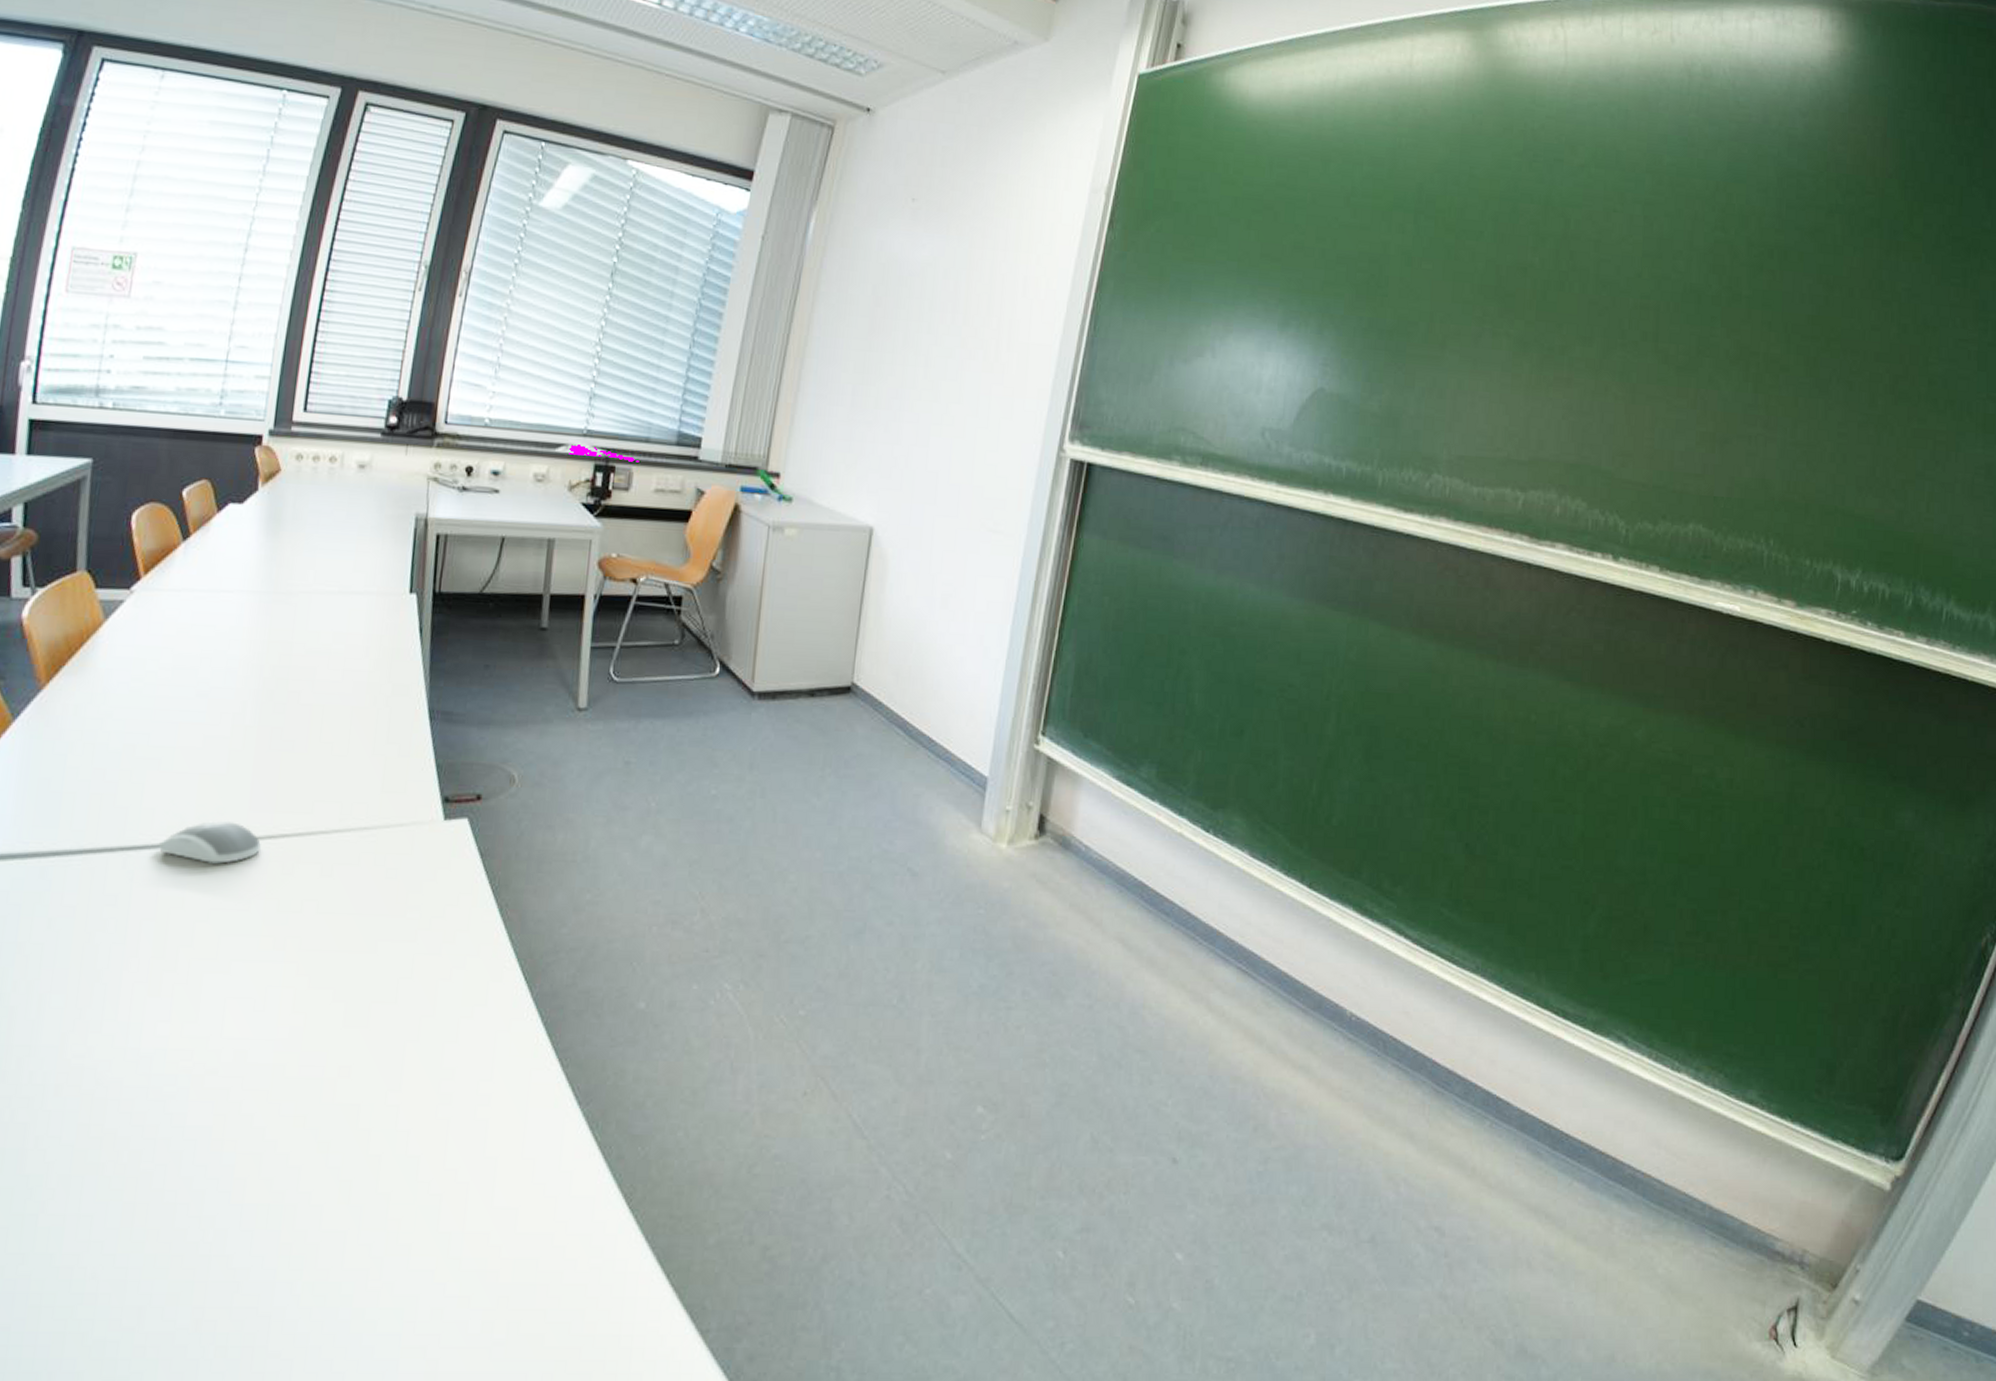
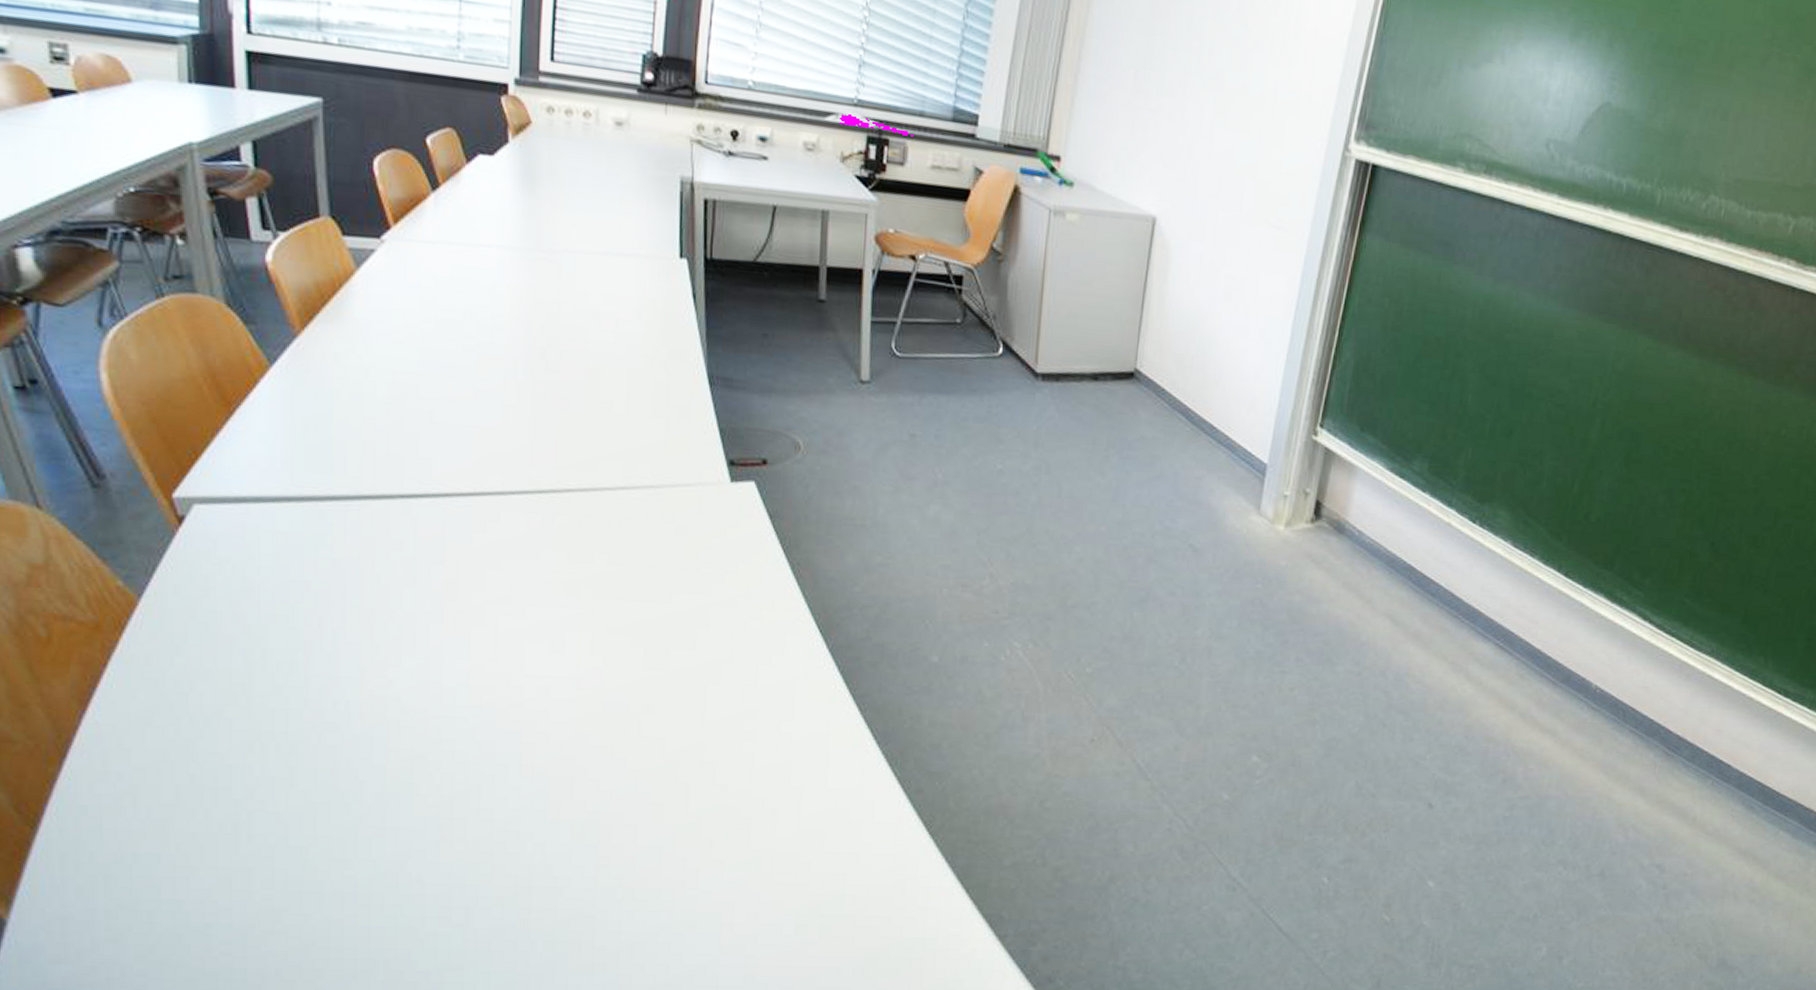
computer mouse: present [159,820,261,864] -> none [440,473,545,515]

